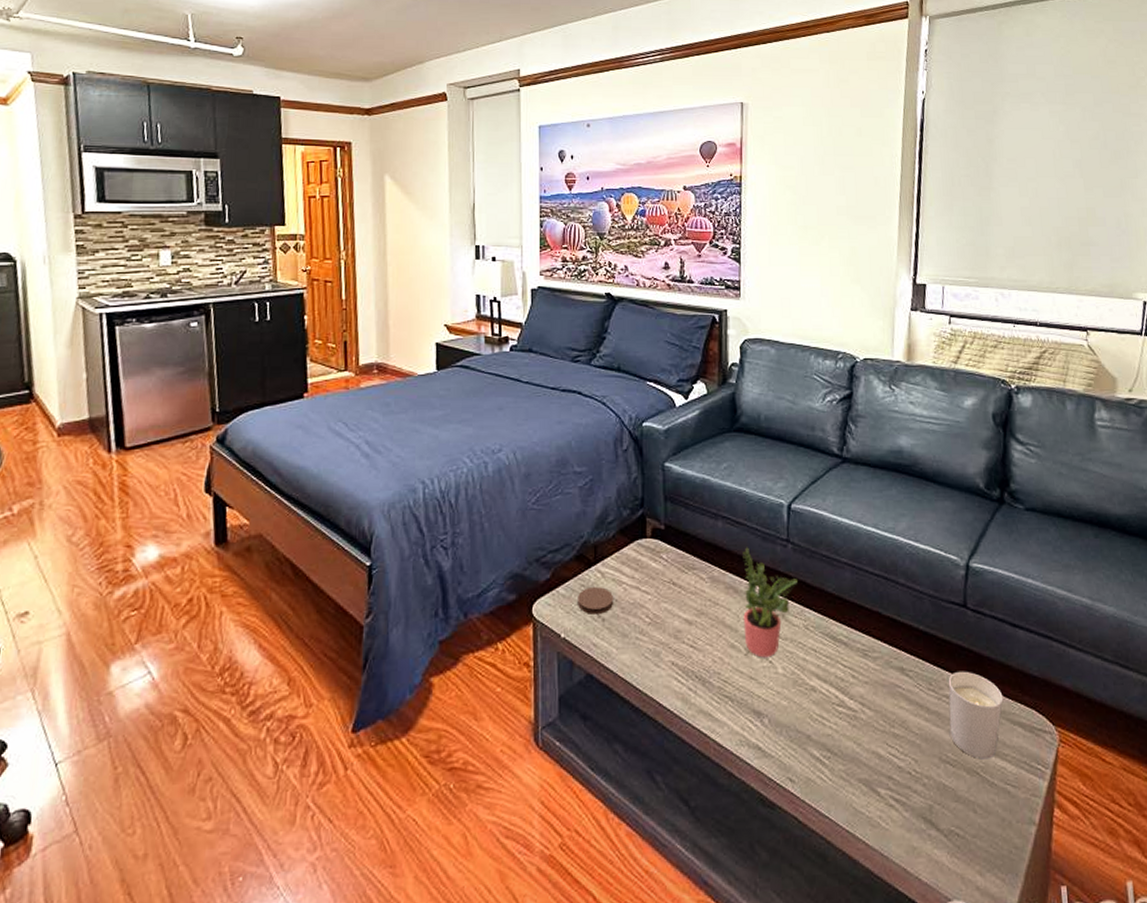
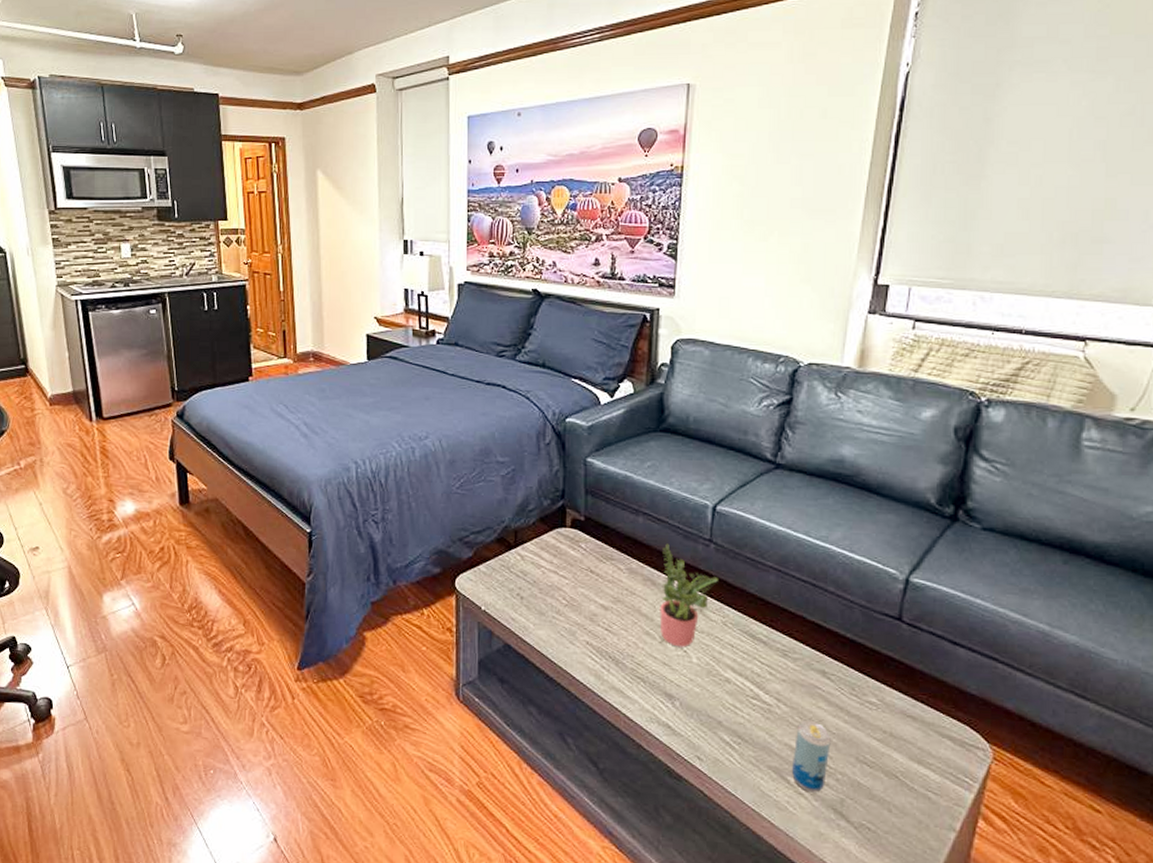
coaster: present [578,587,613,614] -> none [498,568,532,592]
beverage can: none [881,722,915,803] -> present [792,719,831,793]
candle holder: present [948,671,1004,760] -> none [870,680,934,766]

